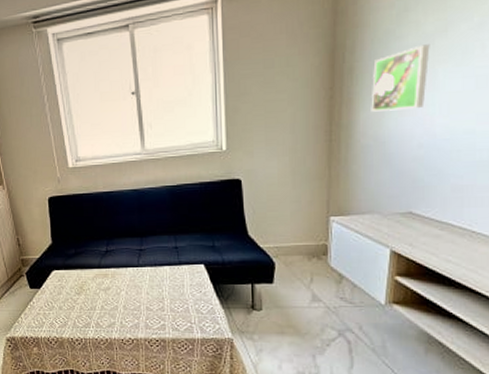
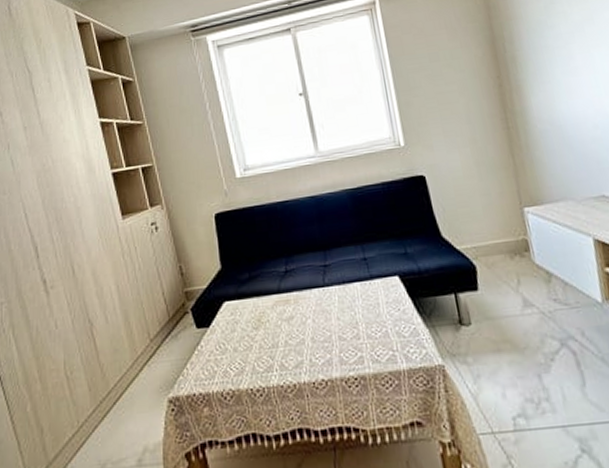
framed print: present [371,44,430,112] -> none [533,31,590,97]

